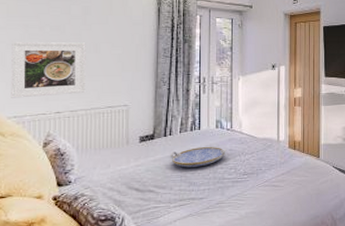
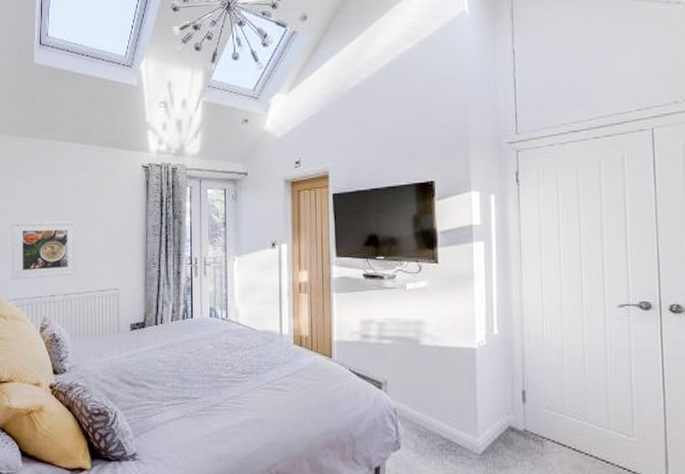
serving tray: present [171,147,226,168] -> none [162,339,222,362]

